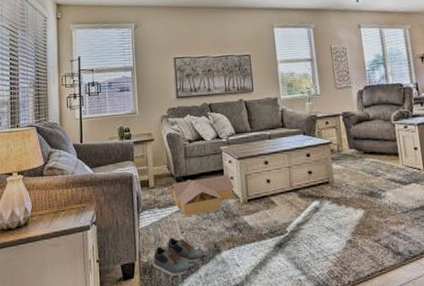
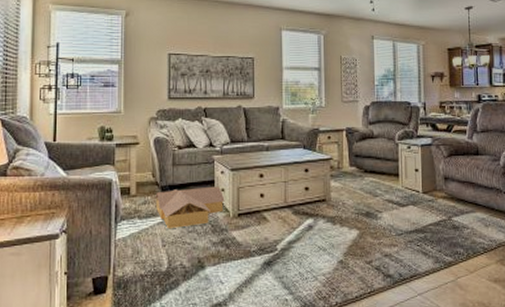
shoe: present [153,237,205,277] -> none [129,250,187,292]

